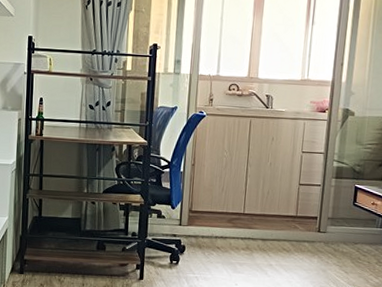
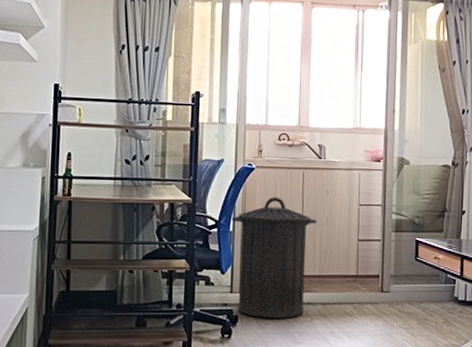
trash can: none [182,142,262,251] -> present [231,196,317,319]

